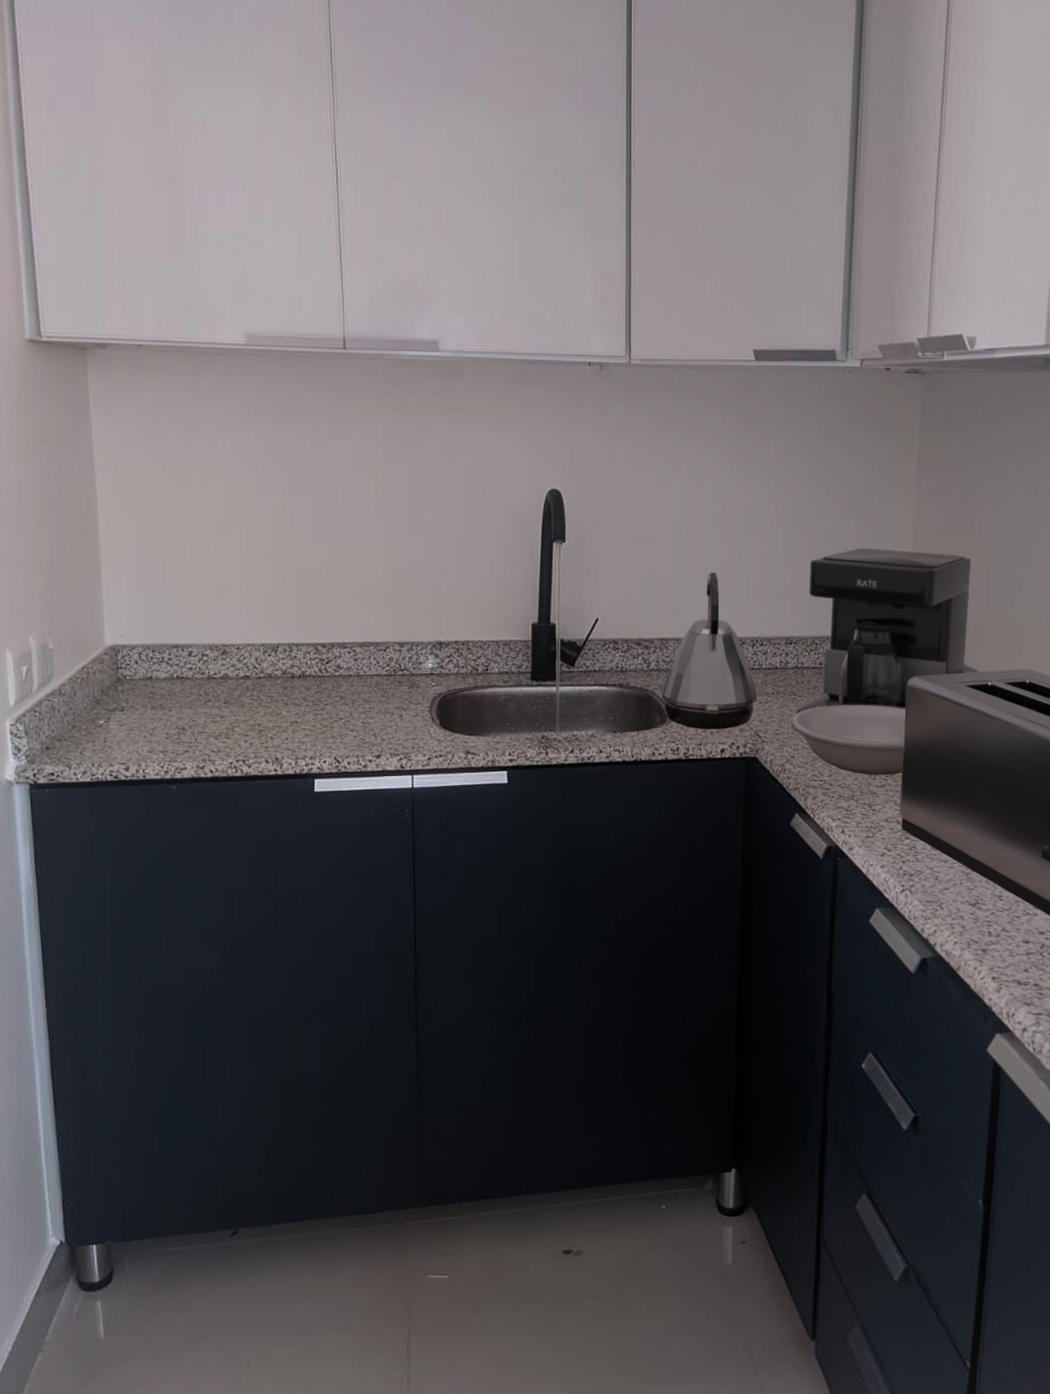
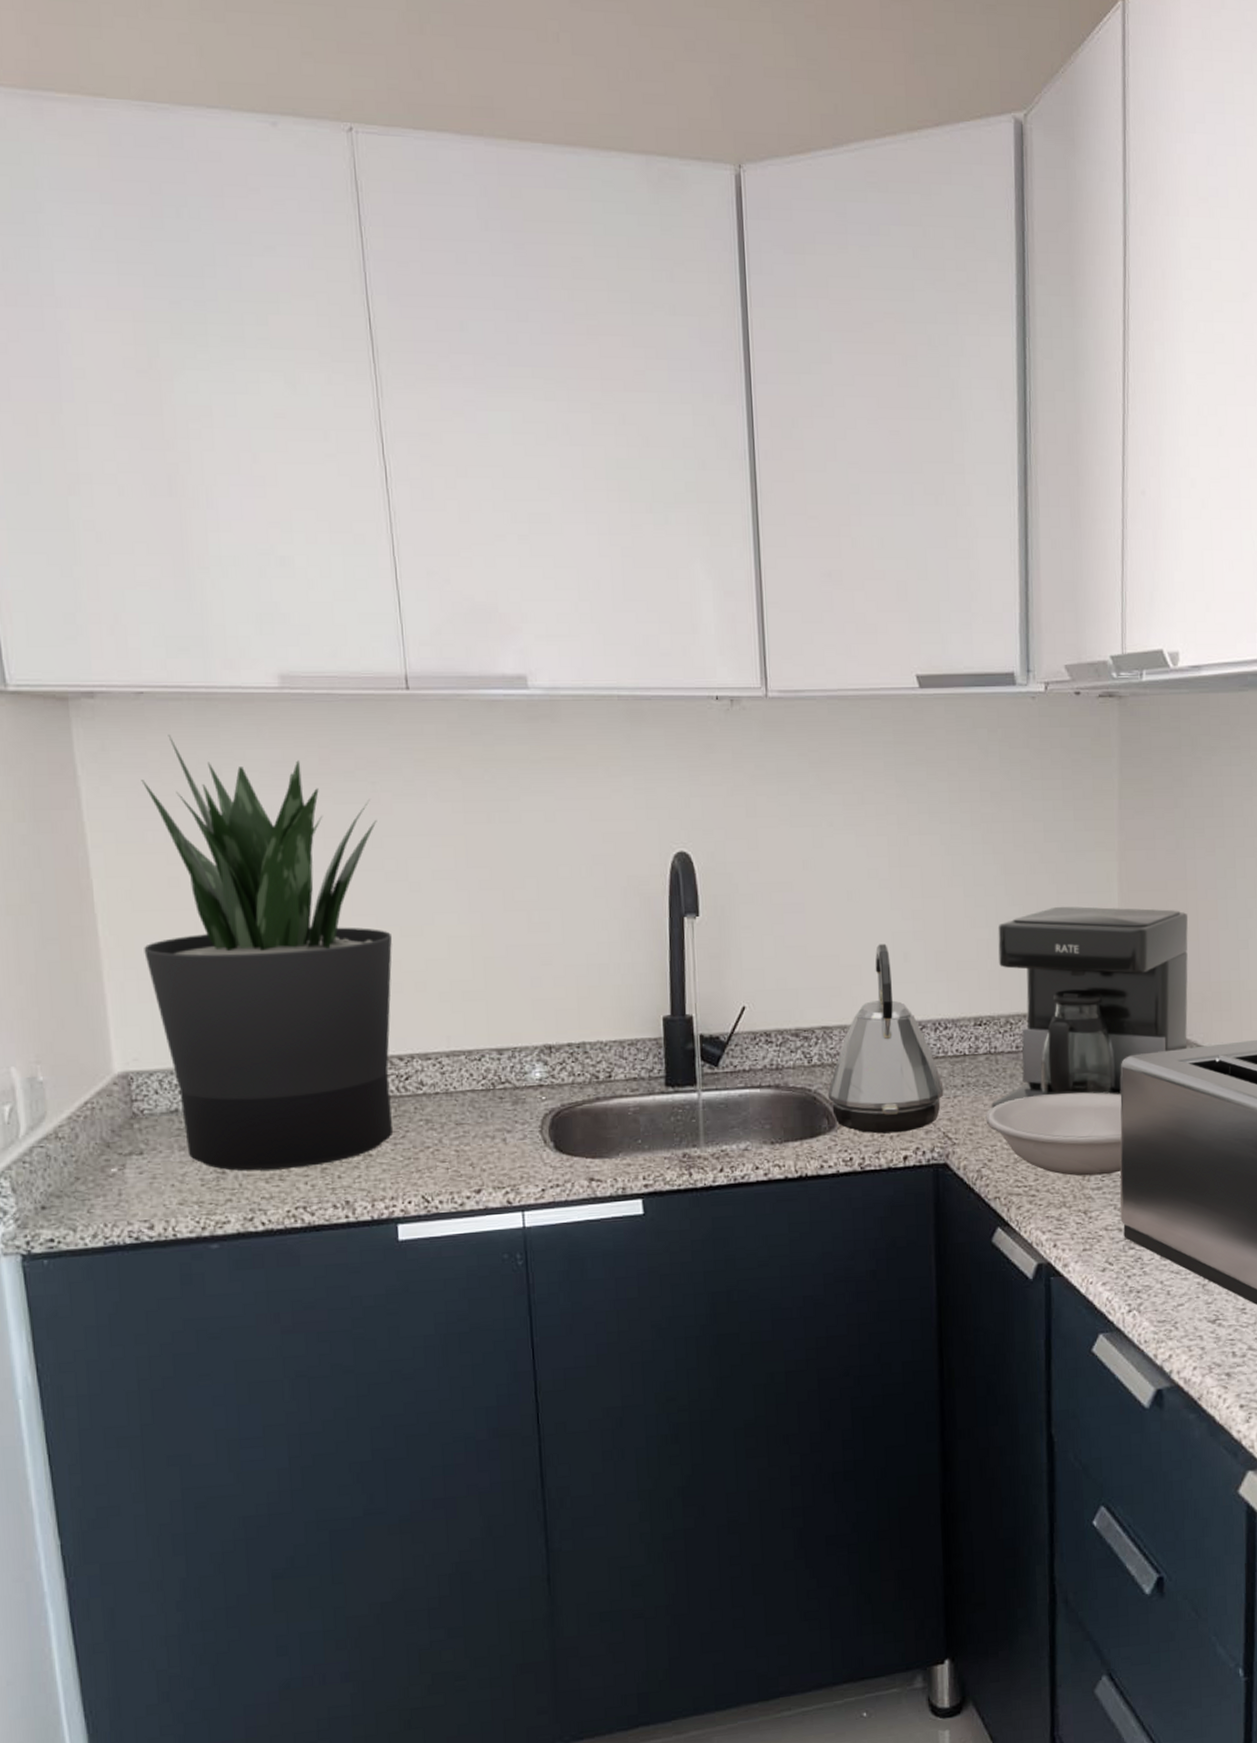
planter: none [133,380,322,729] -> present [141,735,392,1171]

